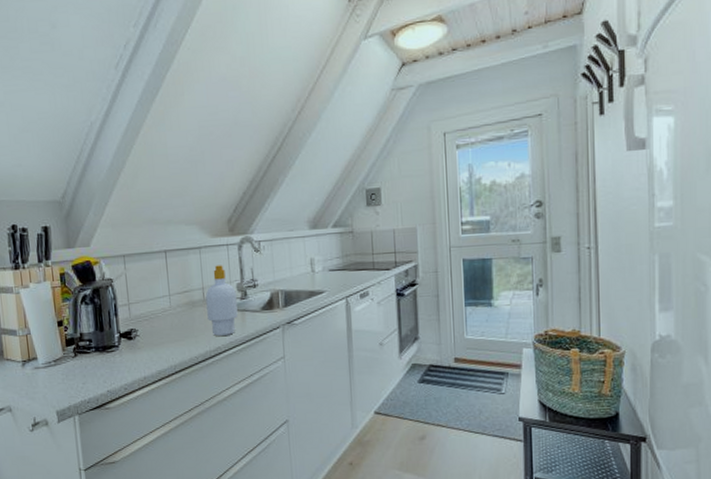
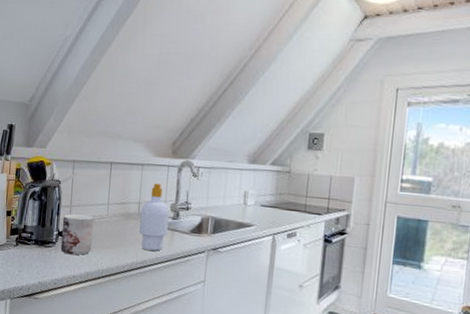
mug: none [122,310,159,356] -> present [60,214,94,256]

